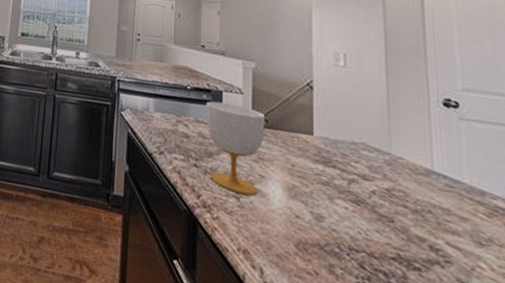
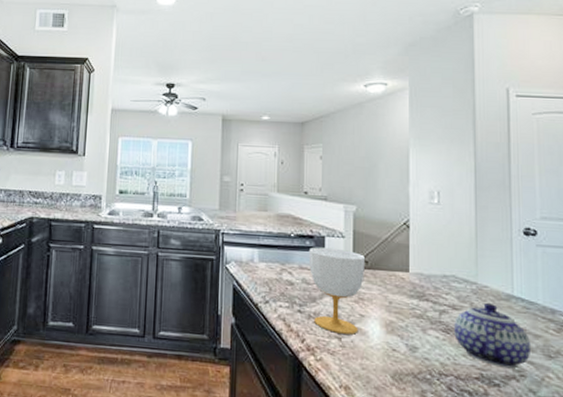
teapot: none [365,175,457,253] -> present [454,302,530,369]

